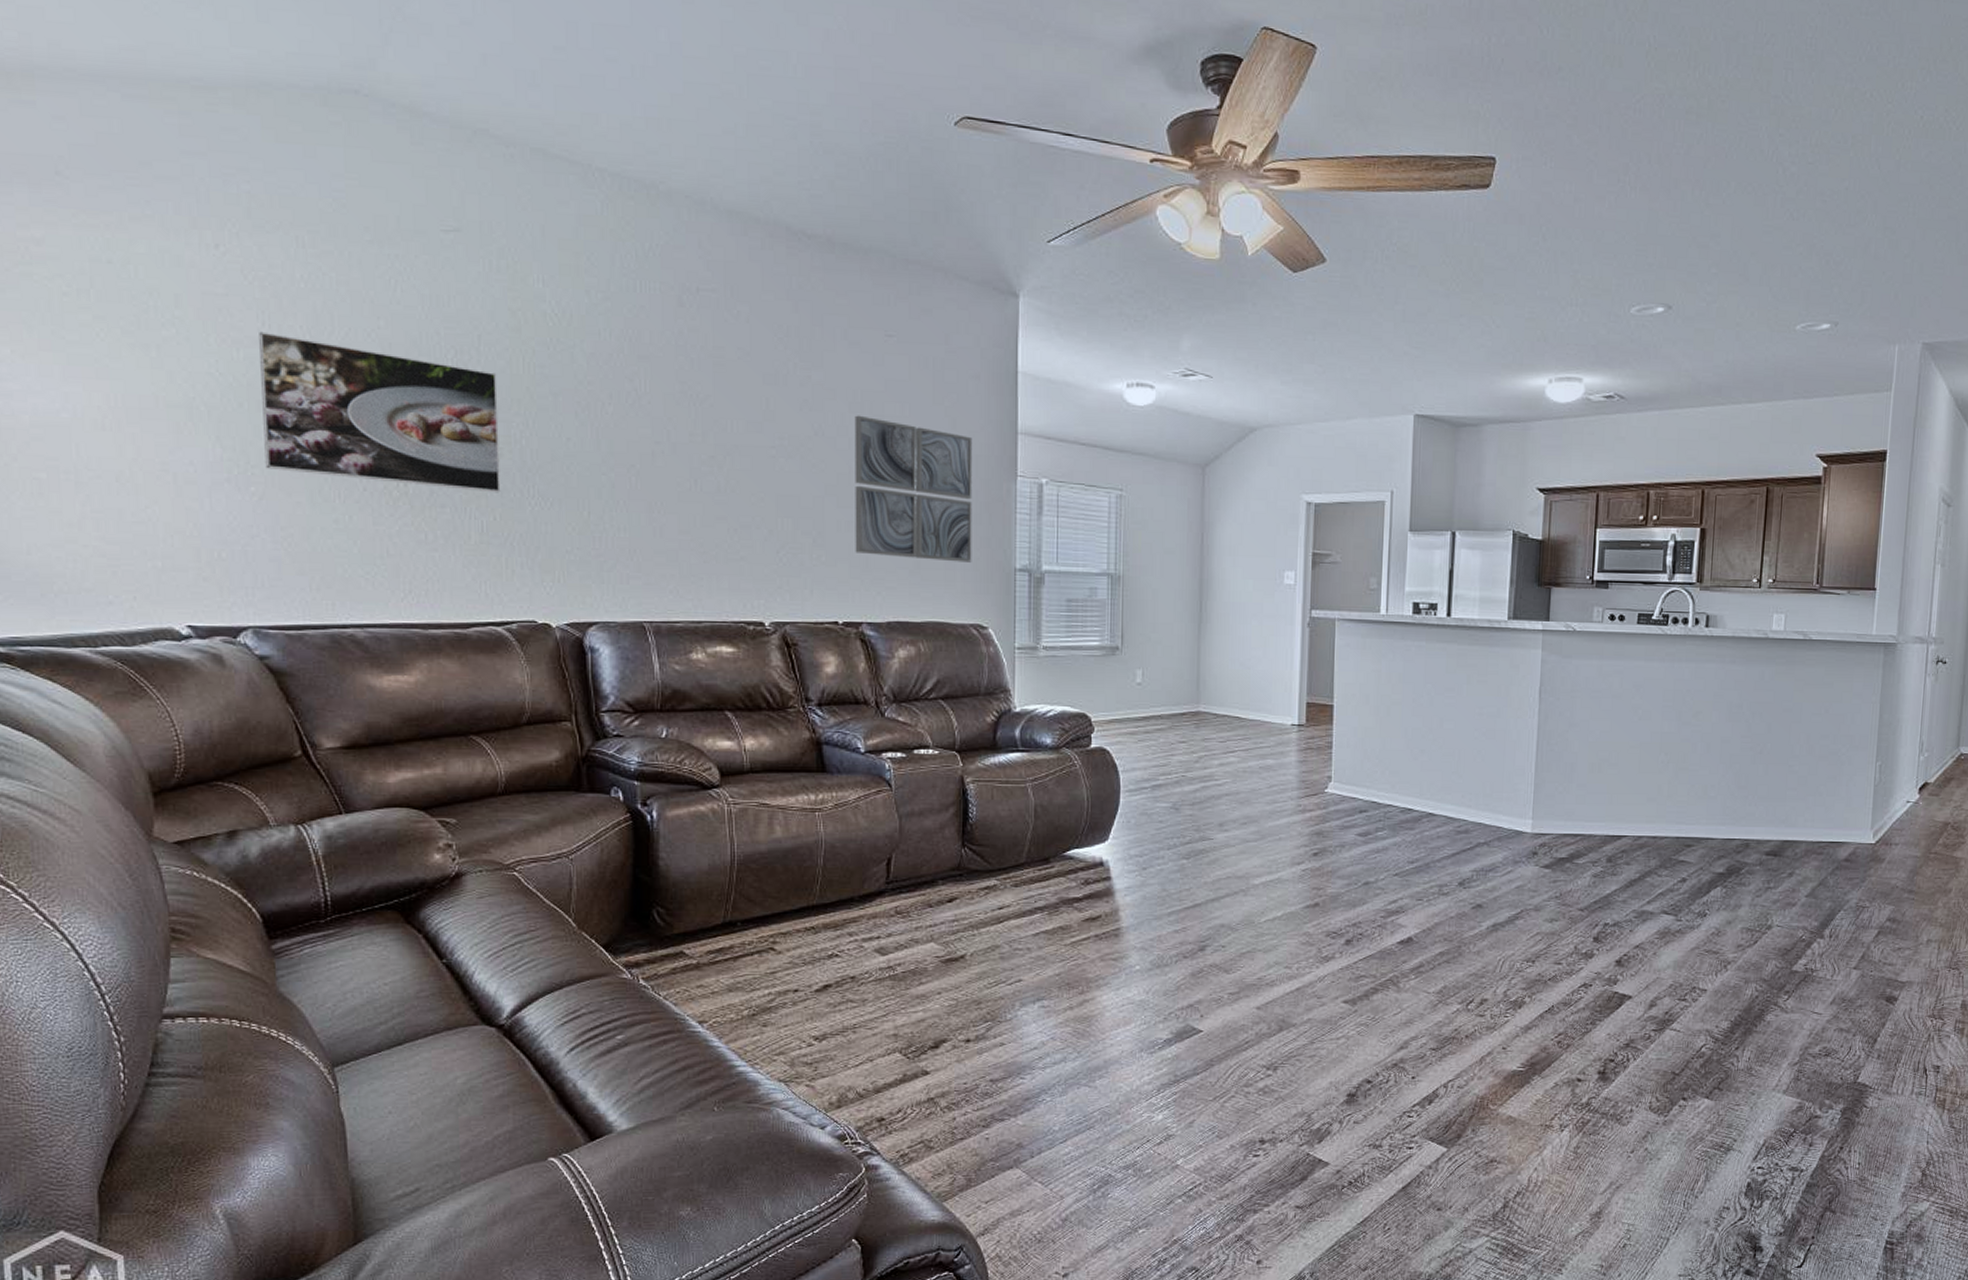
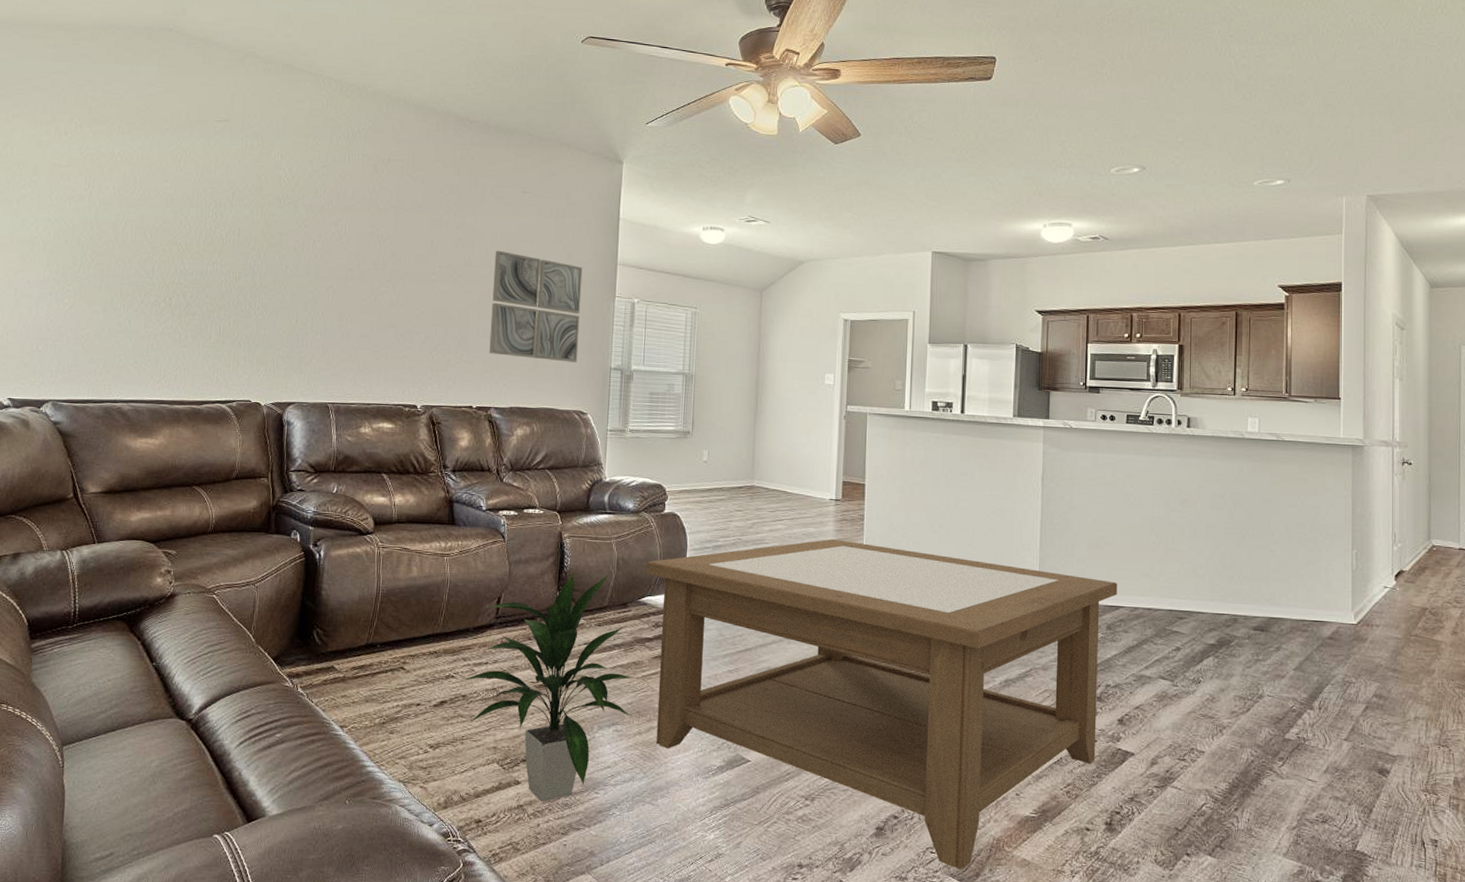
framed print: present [259,331,501,493] -> none [77,191,242,305]
indoor plant: none [847,825,1059,1093] -> present [460,573,632,802]
coffee table: none [1071,772,1621,1132] -> present [646,539,1118,870]

